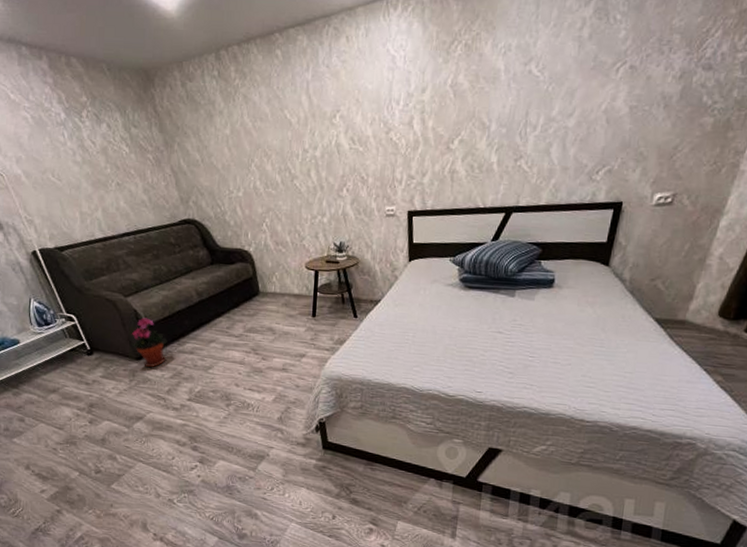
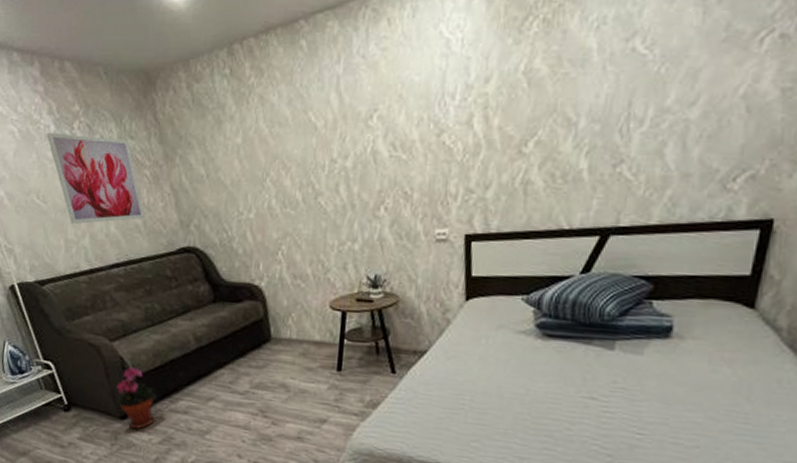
wall art: none [58,119,150,200] -> present [47,132,145,225]

